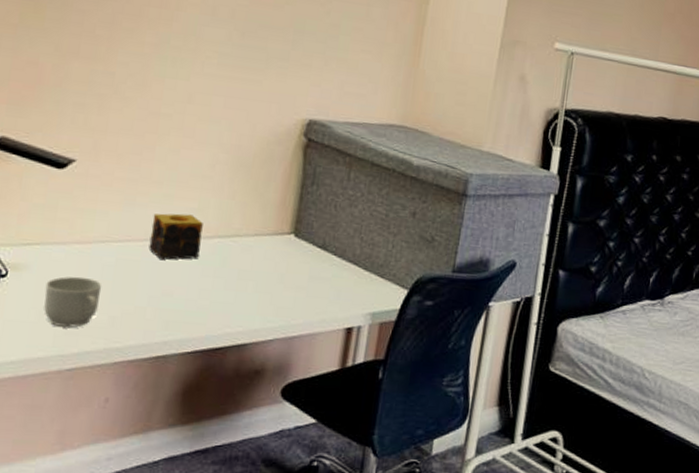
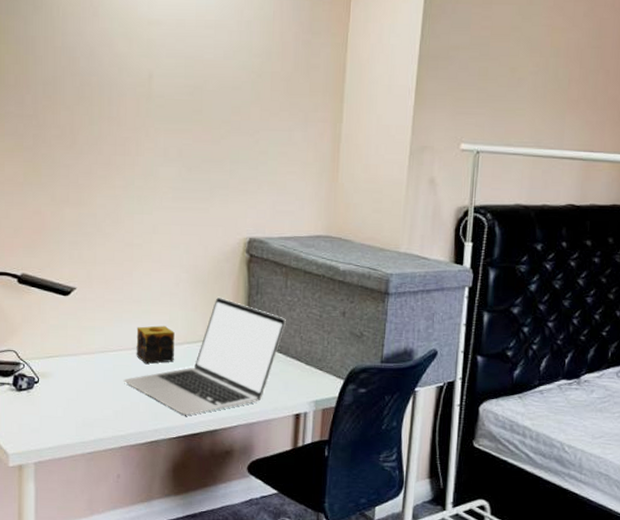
mug: present [44,276,102,327] -> none [66,380,106,420]
laptop: none [127,184,345,325] -> present [123,296,286,415]

